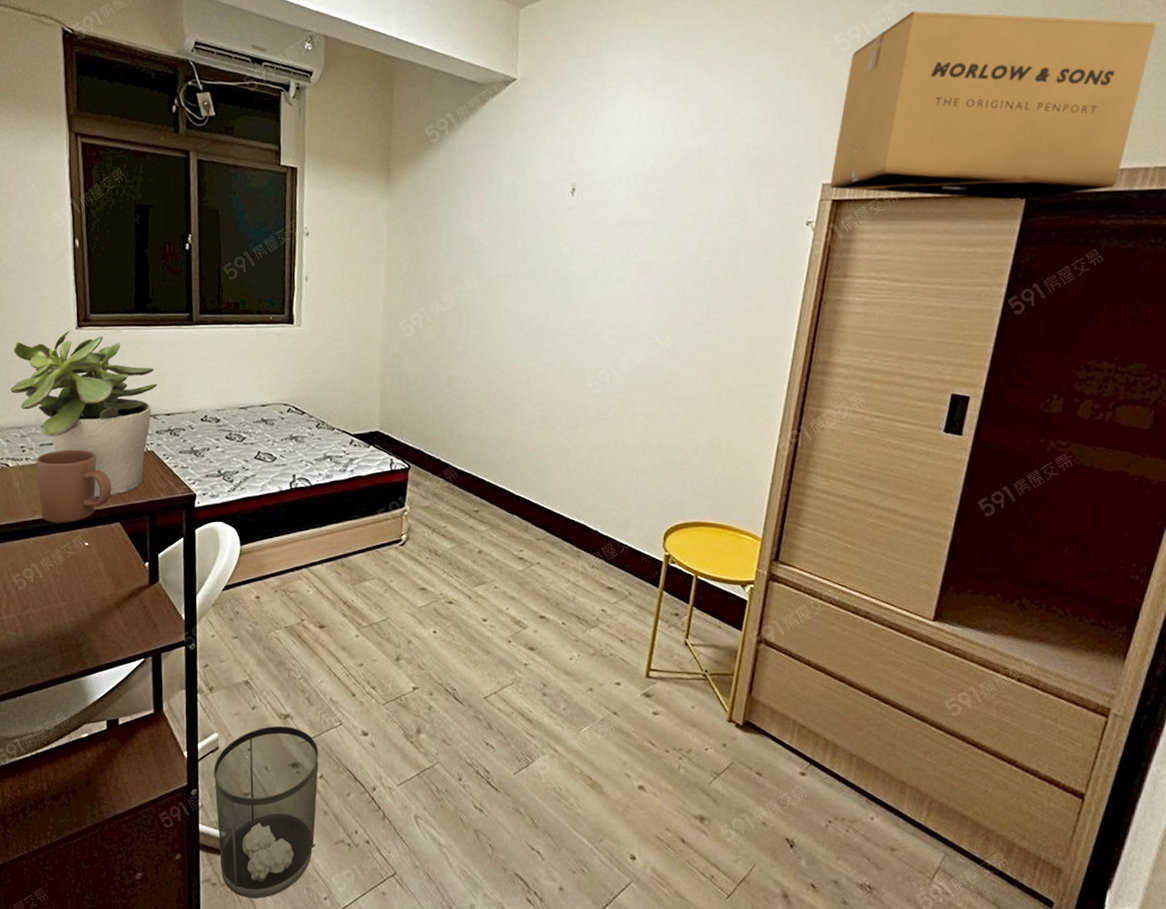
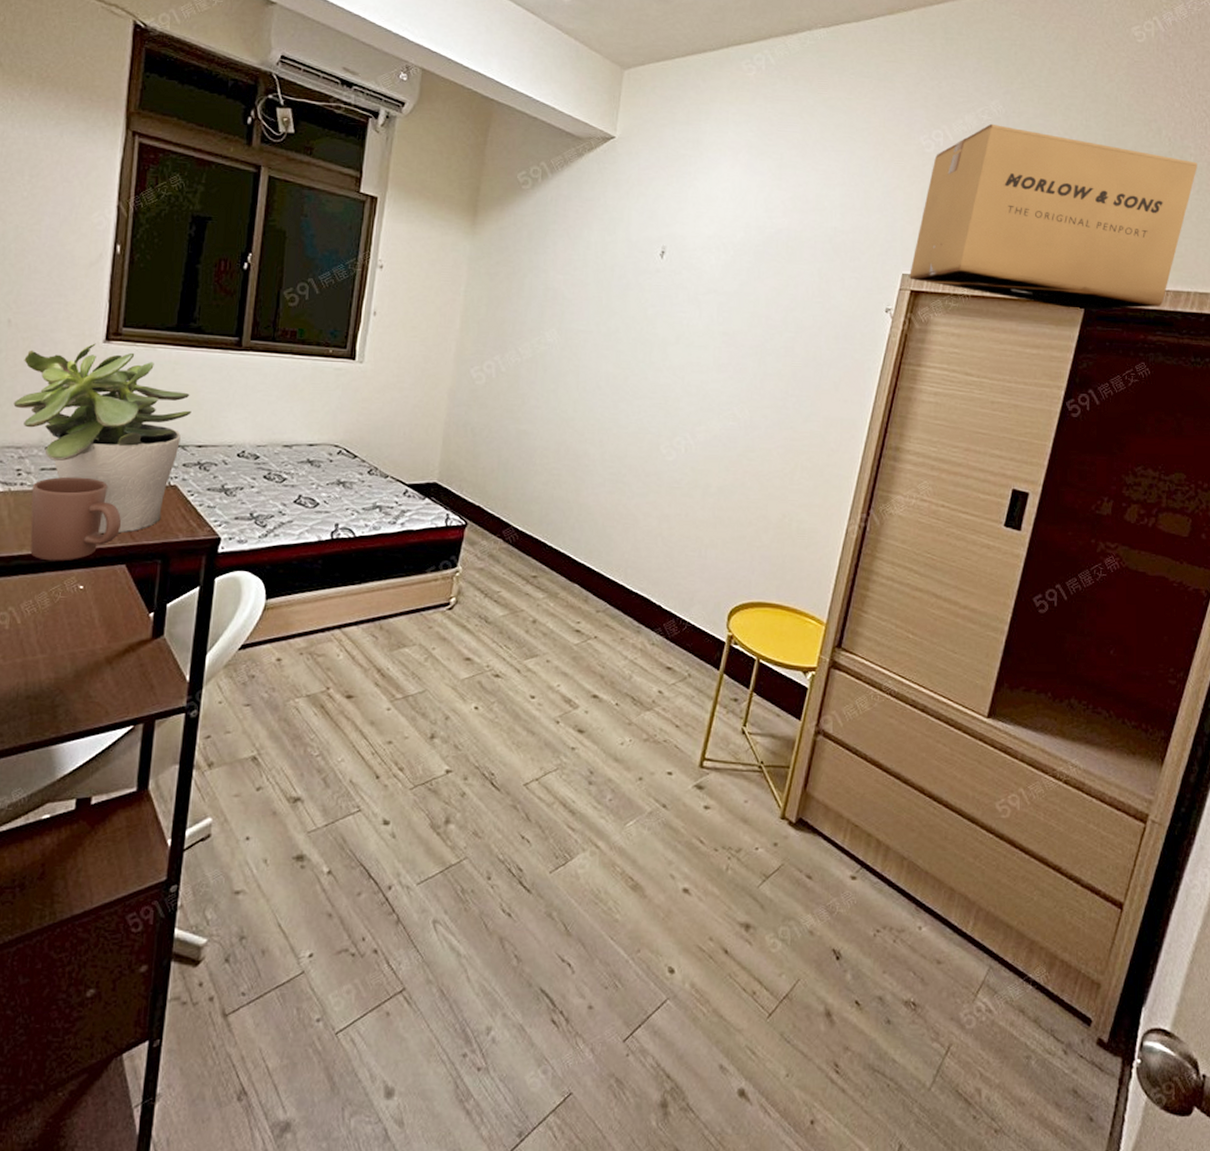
waste bin: present [213,725,319,898] -> none [194,810,330,1021]

